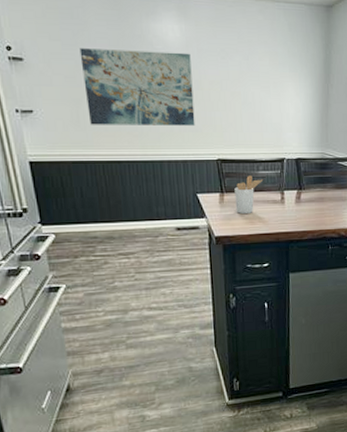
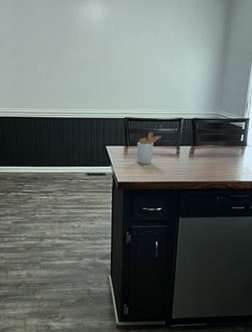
wall art: present [79,48,195,126] -> none [25,29,109,90]

